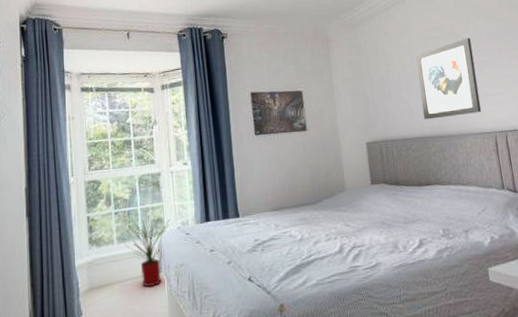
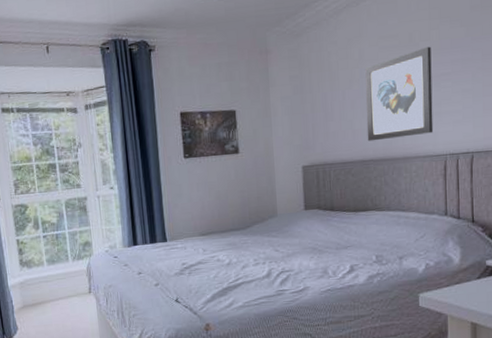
house plant: present [125,215,170,287] -> none [54,238,98,305]

